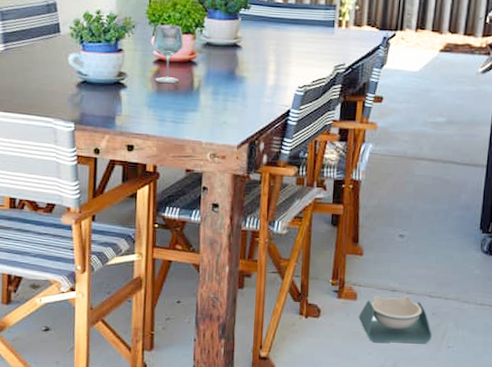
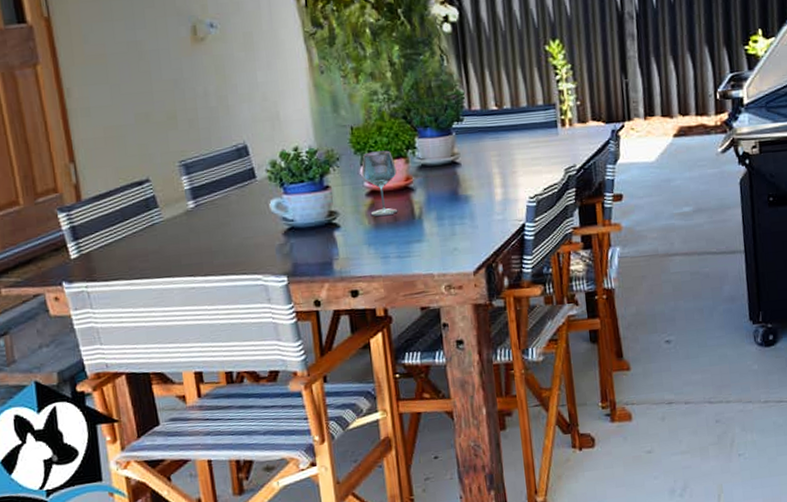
pet bowl: present [359,295,432,344] -> none [637,405,720,464]

